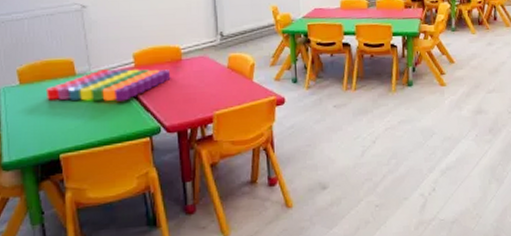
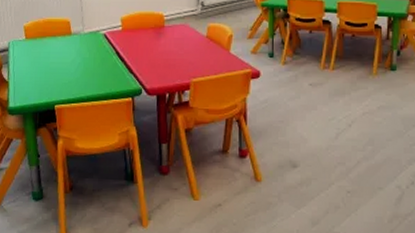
toy blocks: present [45,68,171,102] -> none [46,31,154,62]

